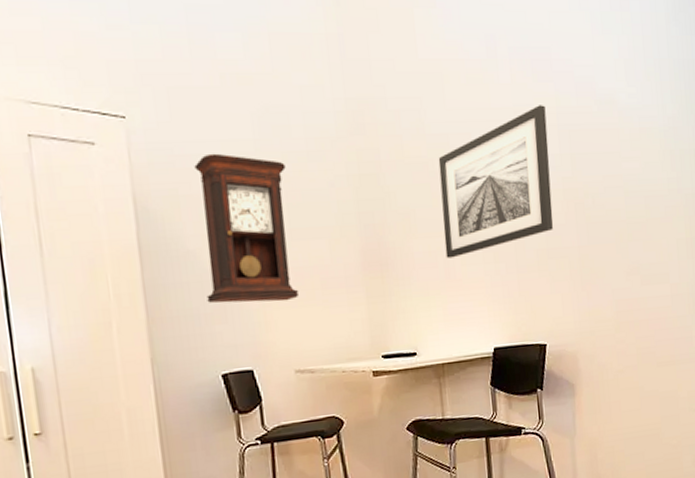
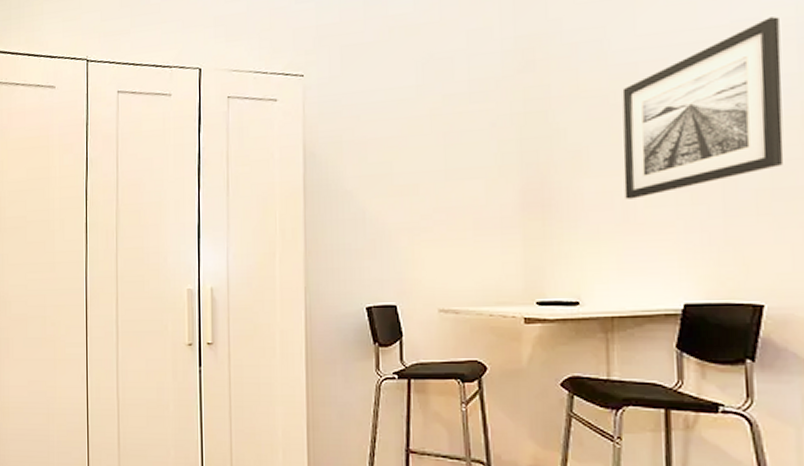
pendulum clock: present [194,153,300,303] -> none [359,101,450,241]

